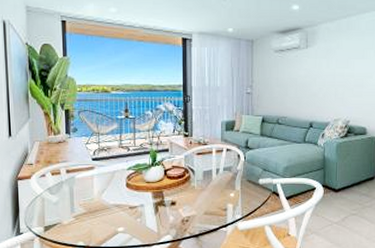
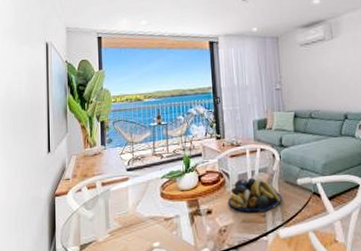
fruit bowl: none [192,174,243,206] -> present [228,177,282,212]

